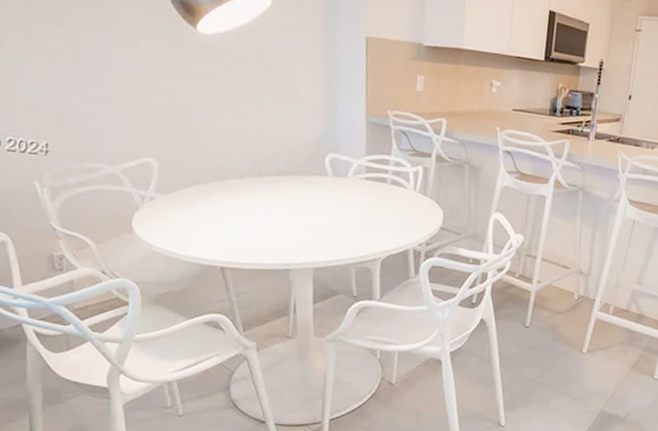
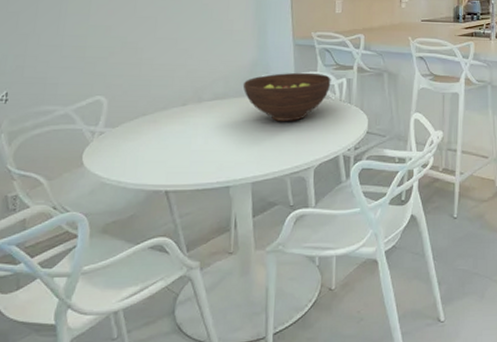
fruit bowl: none [307,153,406,208] -> present [243,72,331,121]

